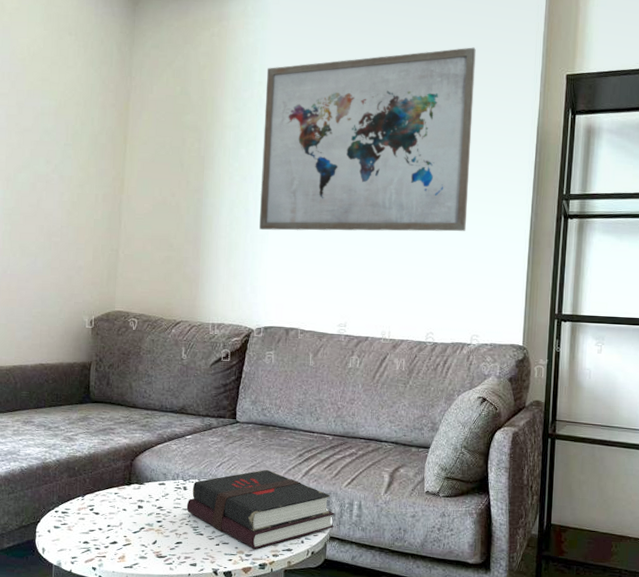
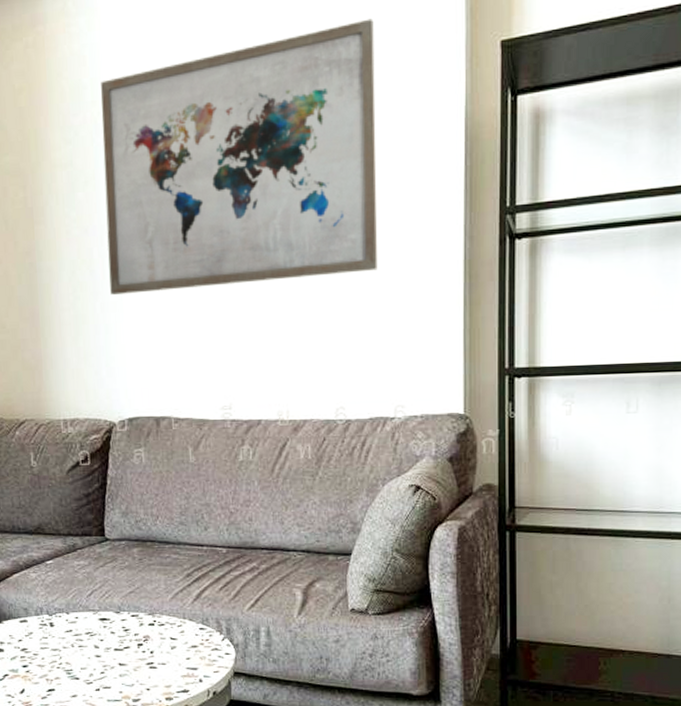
hardback book: present [186,469,334,549] -> none [55,595,238,693]

